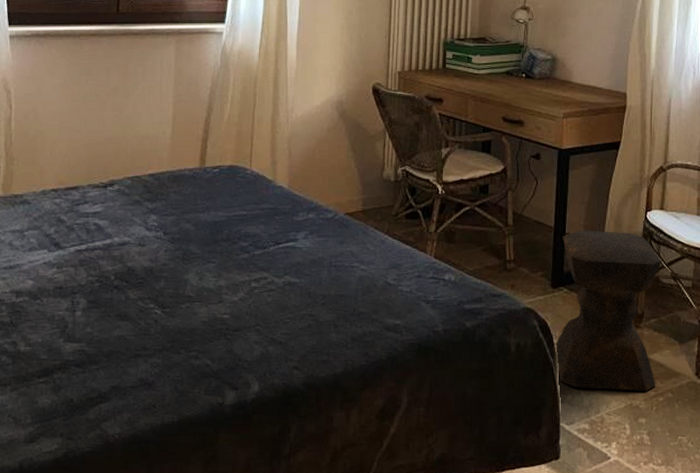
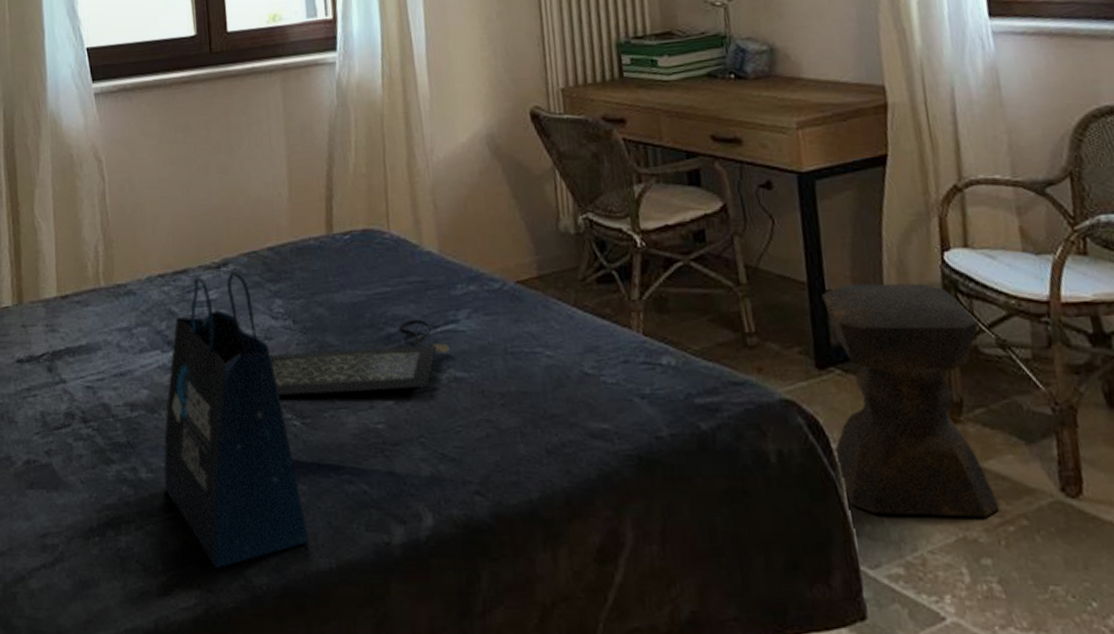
tote bag: none [39,190,158,422] -> present [164,270,310,569]
clutch bag: none [141,236,287,291] -> present [270,319,450,397]

